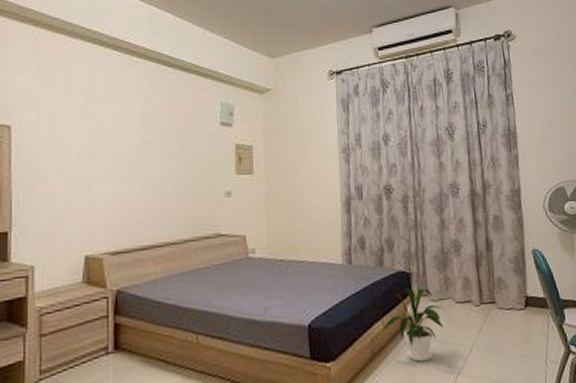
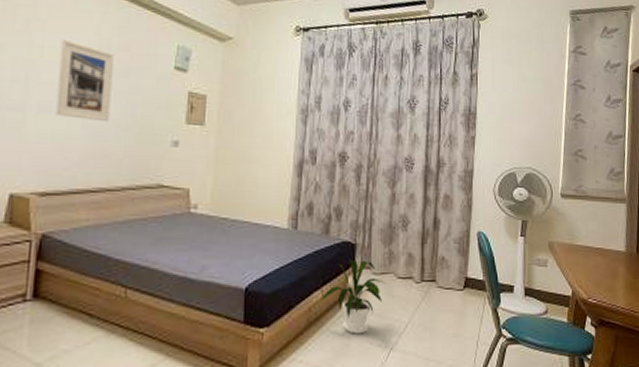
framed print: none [117,109,167,181] -> present [55,39,114,122]

